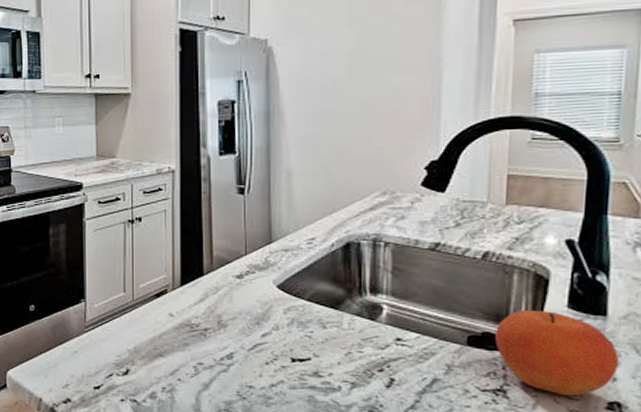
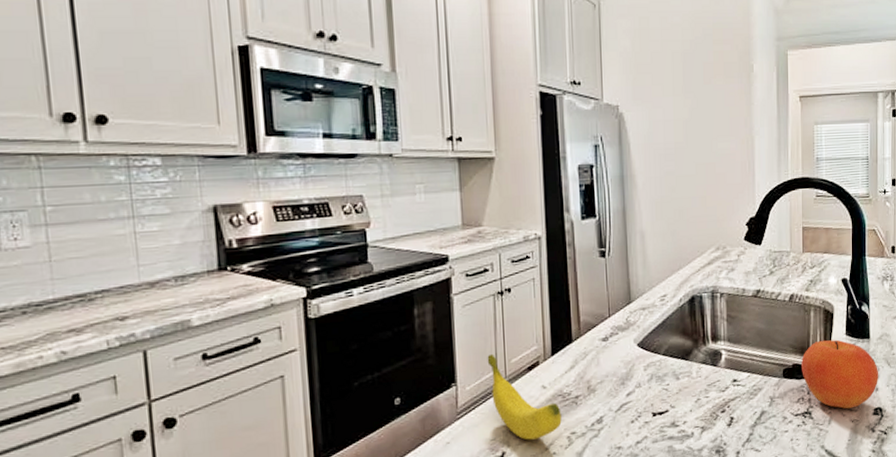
banana: none [115,277,188,363] -> present [487,353,562,440]

